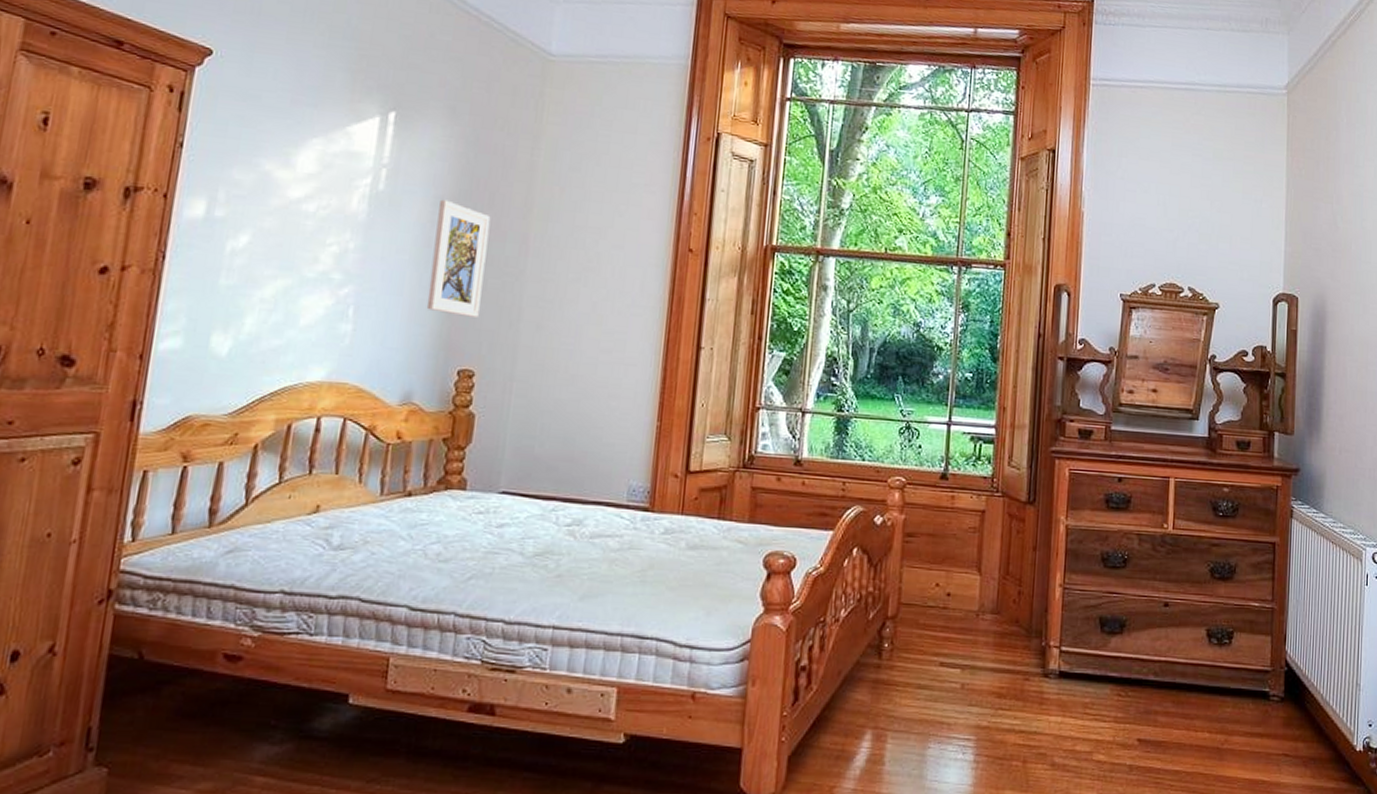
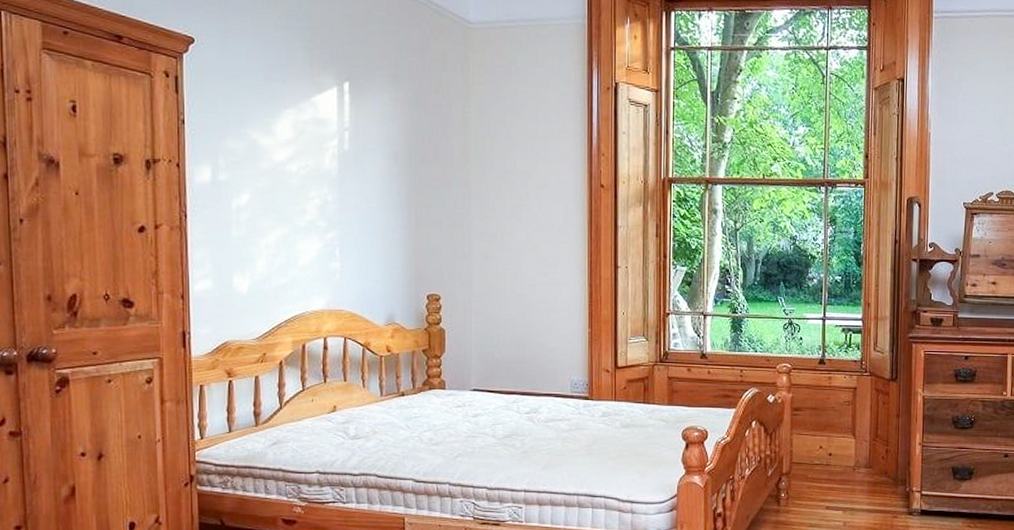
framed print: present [426,199,491,317] -> none [395,155,438,251]

